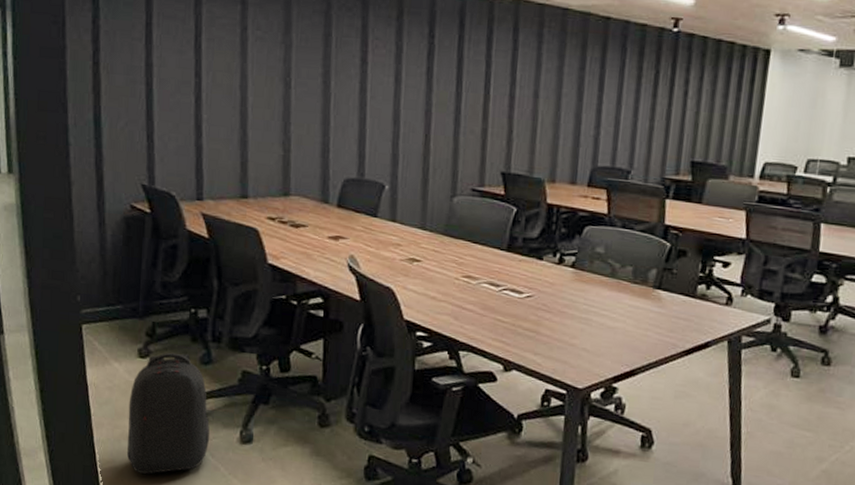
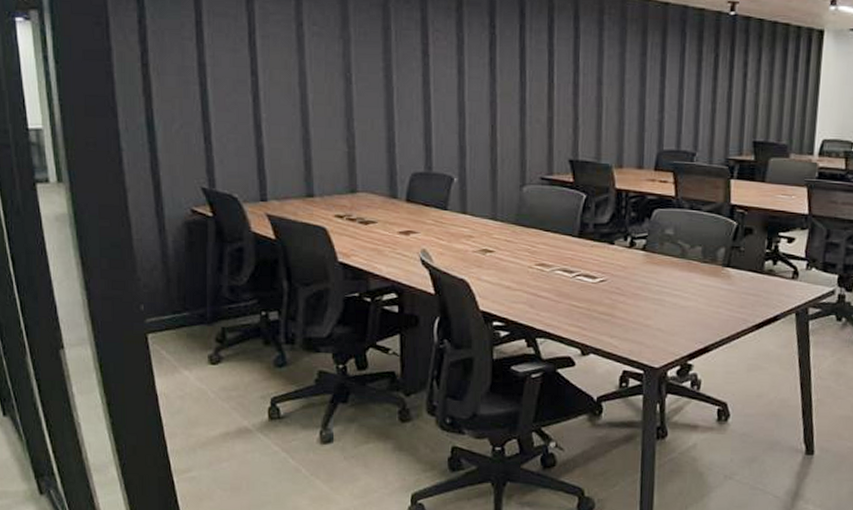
backpack: present [127,352,210,474] -> none [202,356,289,481]

